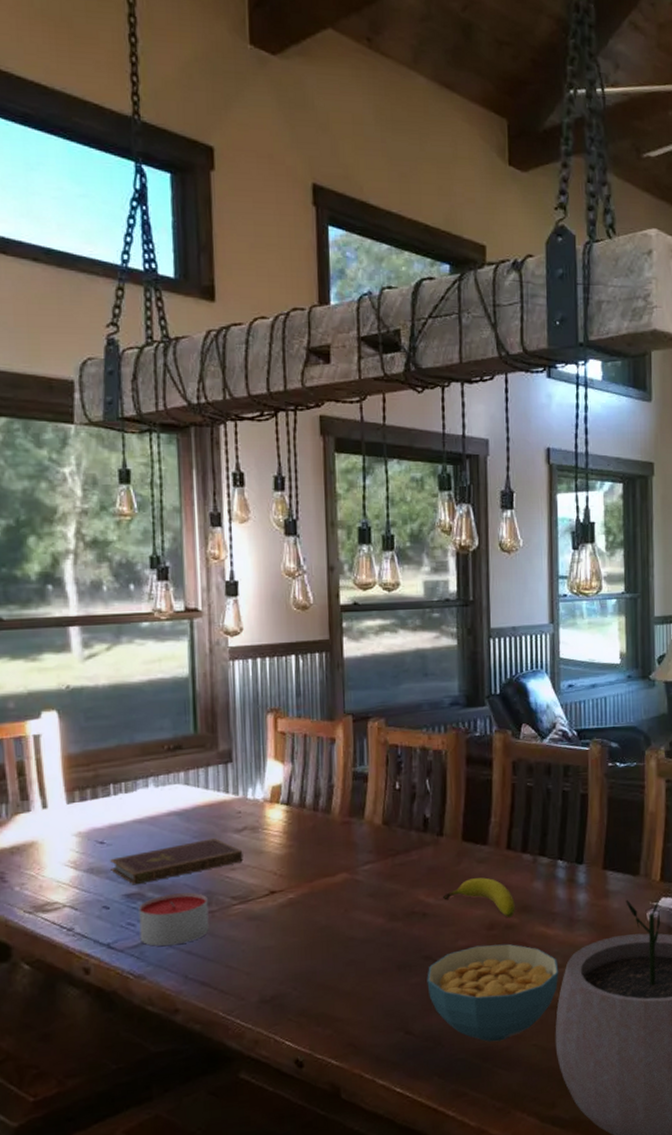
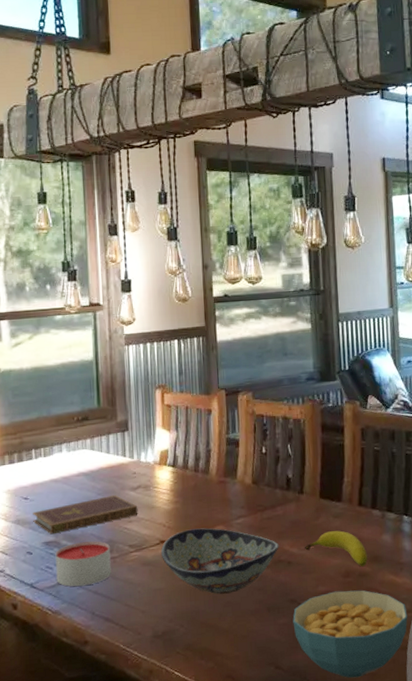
decorative bowl: none [270,875,413,952] -> present [160,528,279,594]

